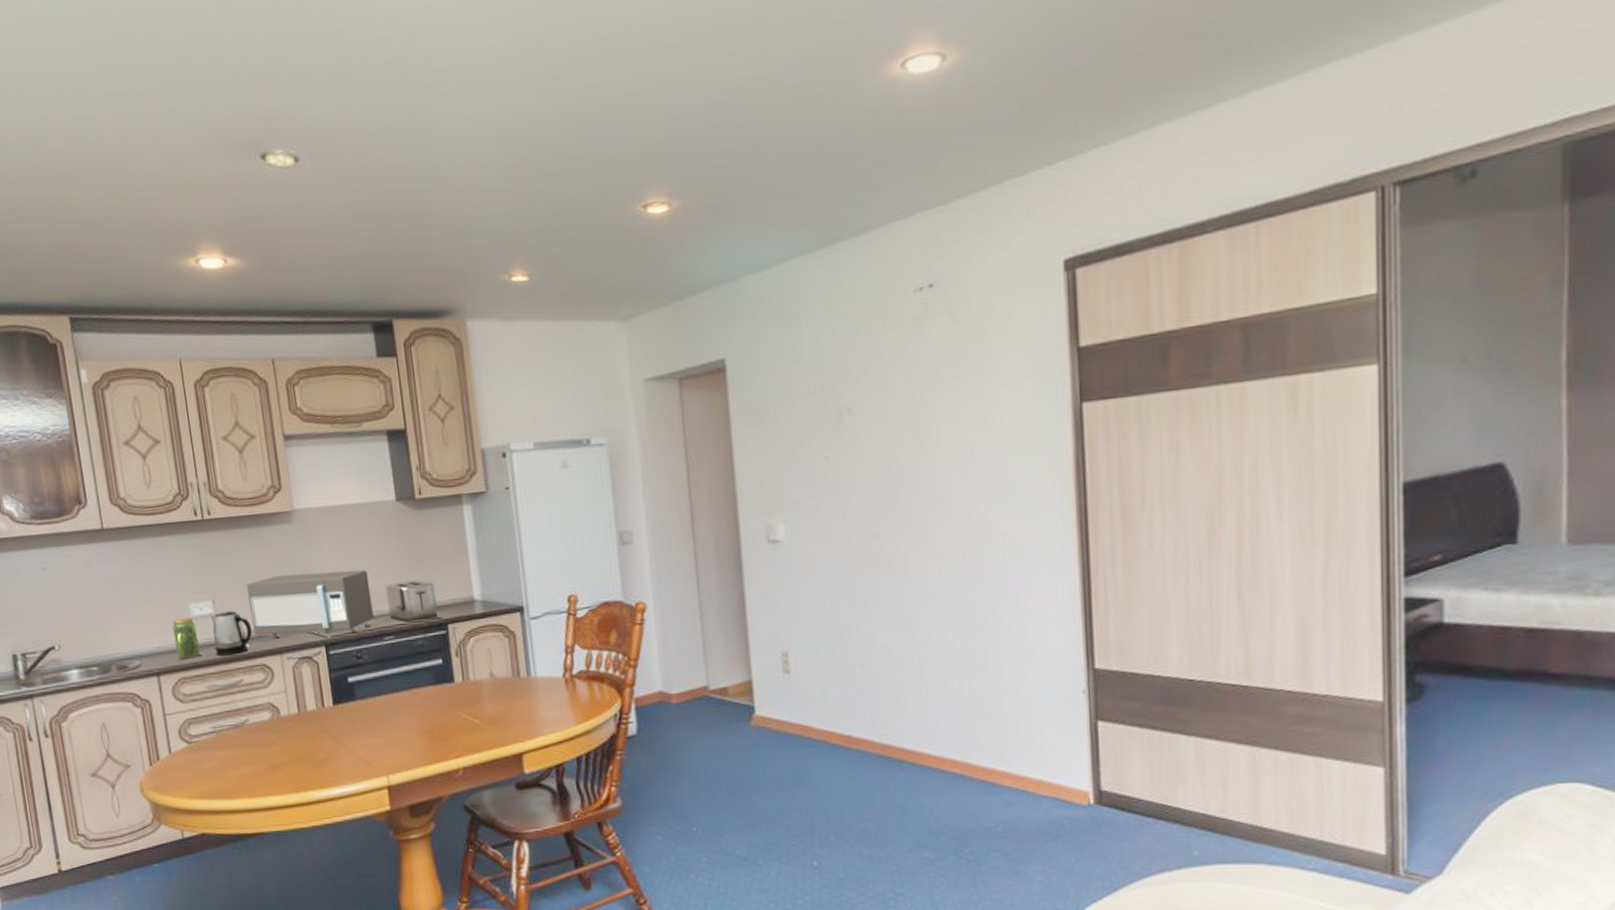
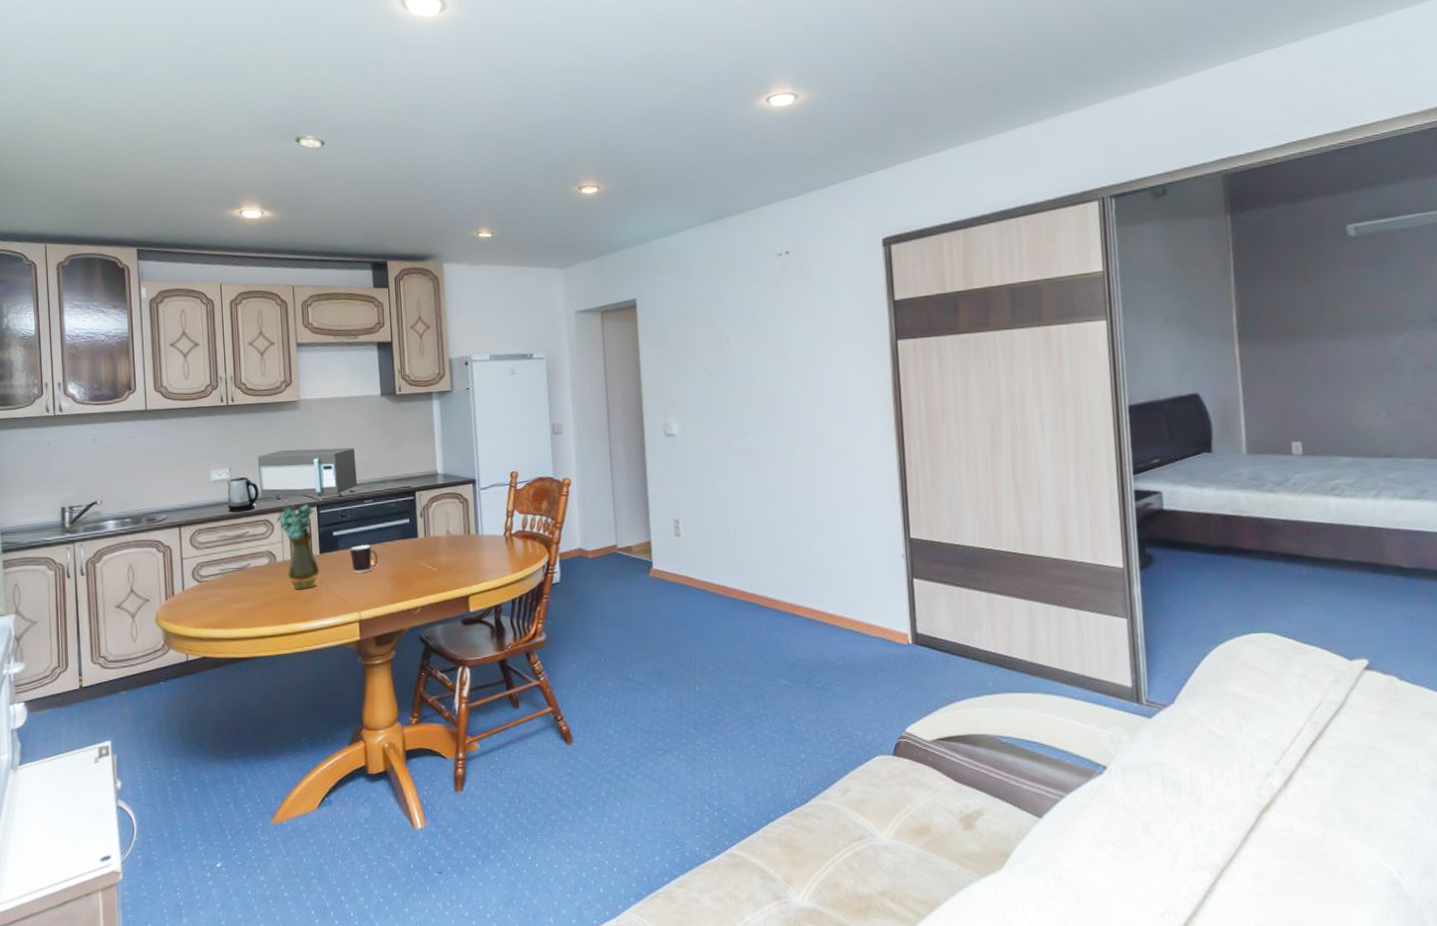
jar: present [171,617,201,660] -> none [195,481,216,515]
vase: none [276,641,335,751] -> present [276,502,319,590]
mug: none [369,692,407,729] -> present [349,545,378,573]
toaster: present [386,580,438,622] -> none [368,457,408,489]

